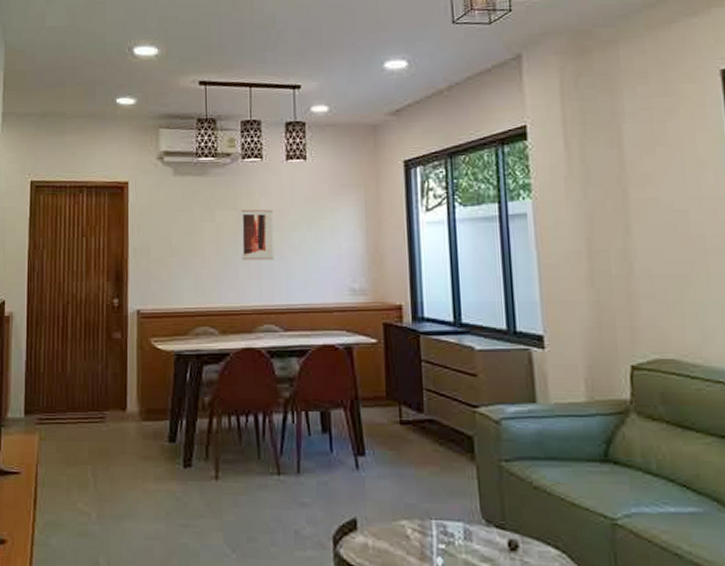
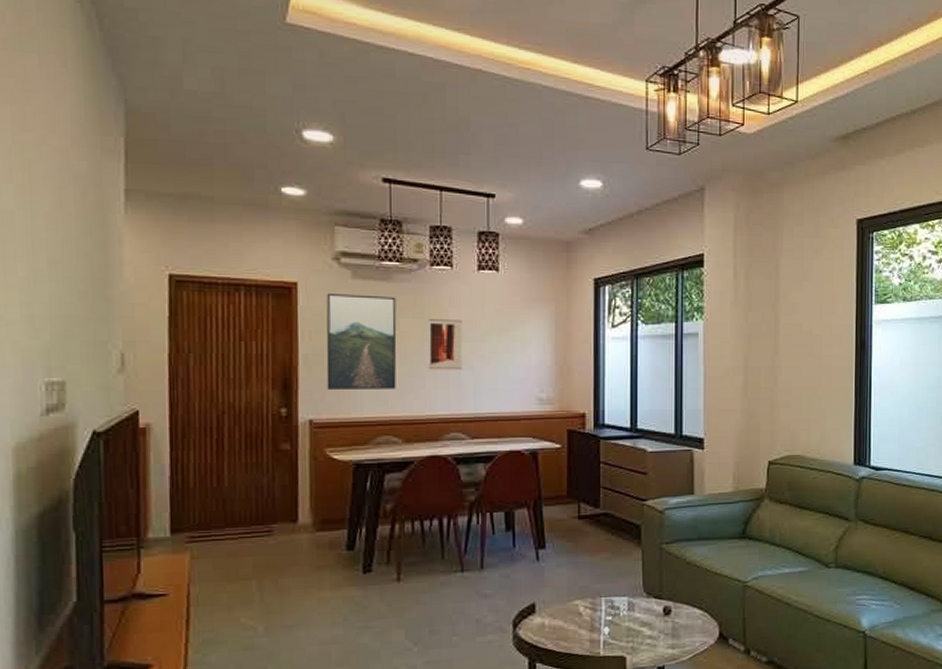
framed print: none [152,189,213,281] -> present [326,292,397,389]

